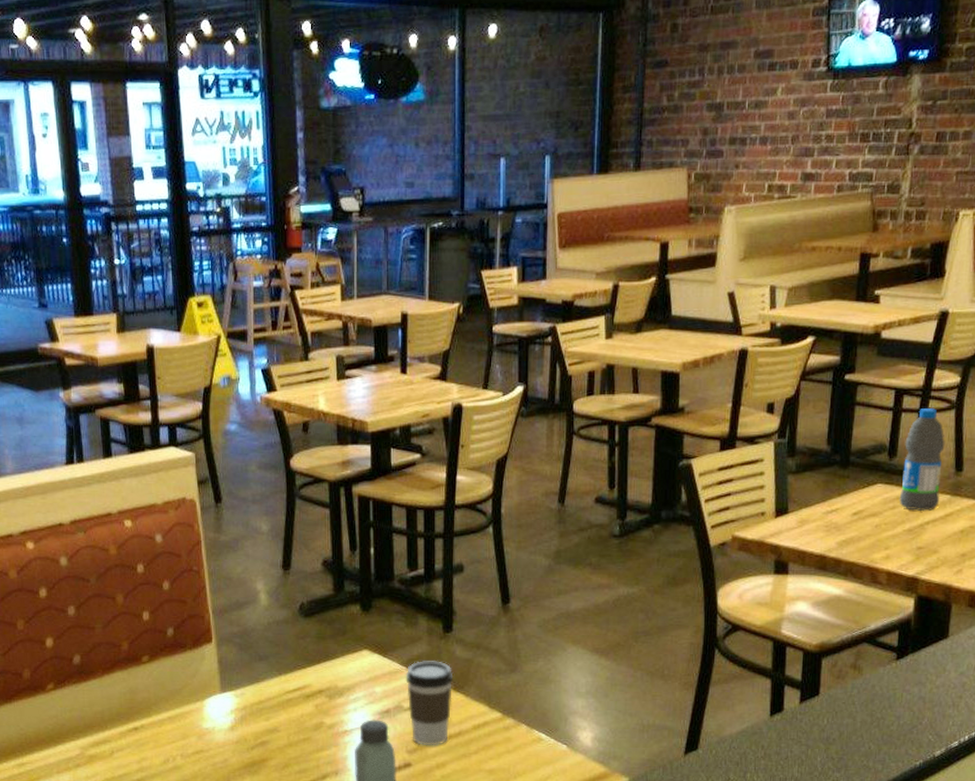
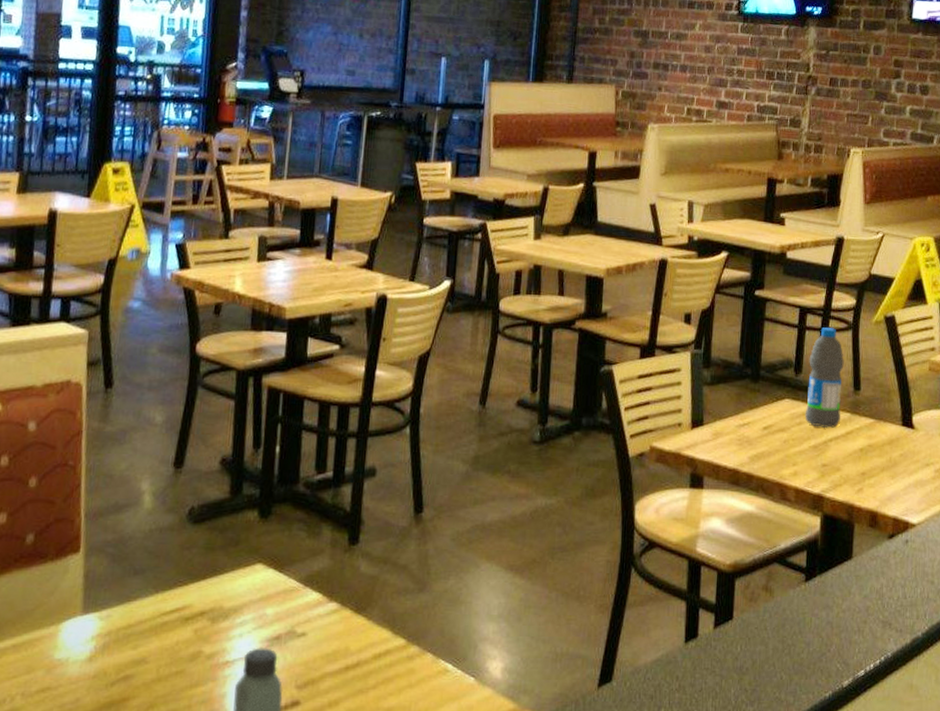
coffee cup: present [406,661,454,746] -> none [302,577,356,680]

